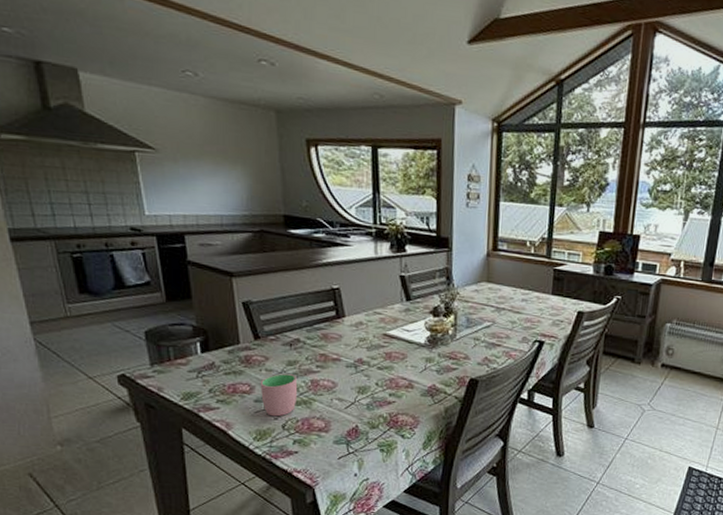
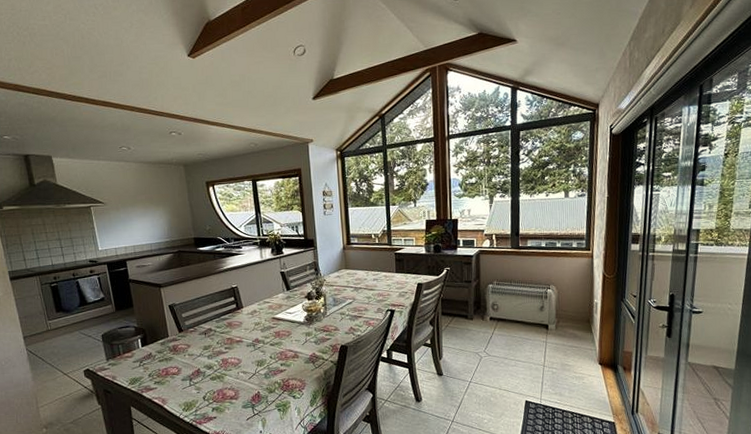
cup: present [260,374,298,417] -> none [185,356,213,391]

